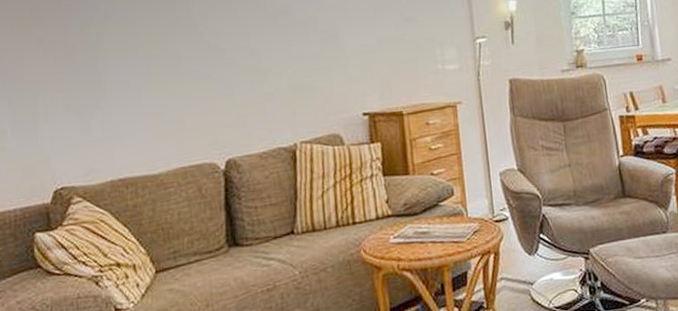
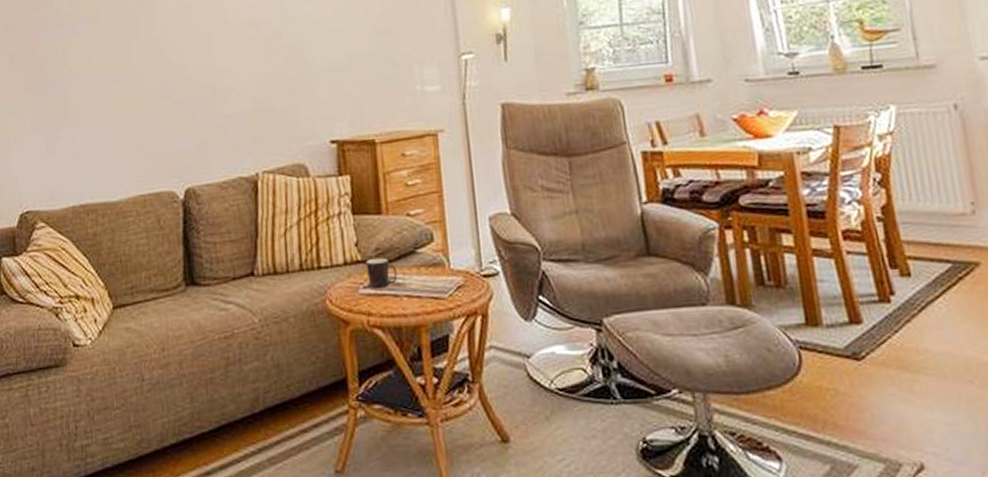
mug: none [395,211,423,240] -> present [365,257,397,291]

